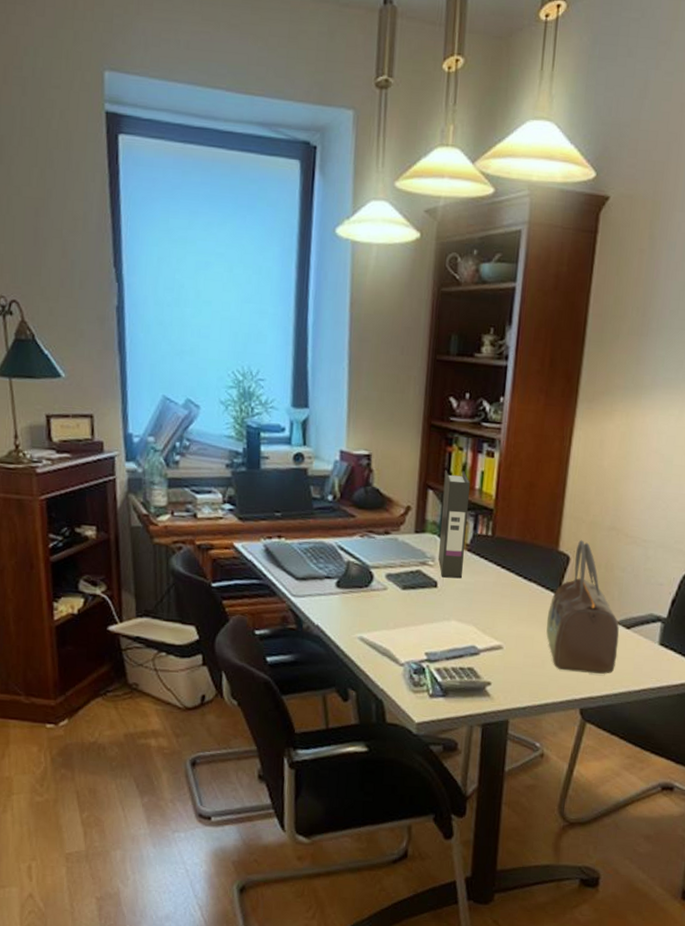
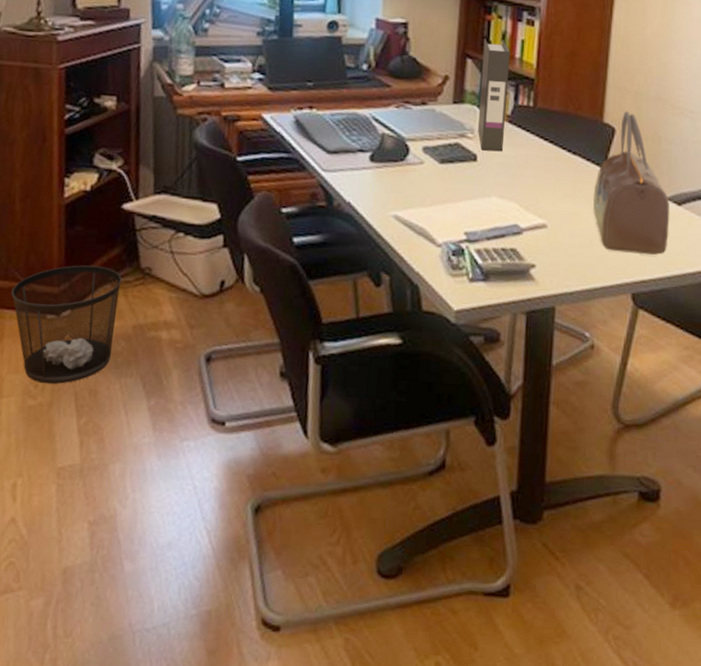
waste bin: none [13,680,112,784] -> present [11,265,122,384]

